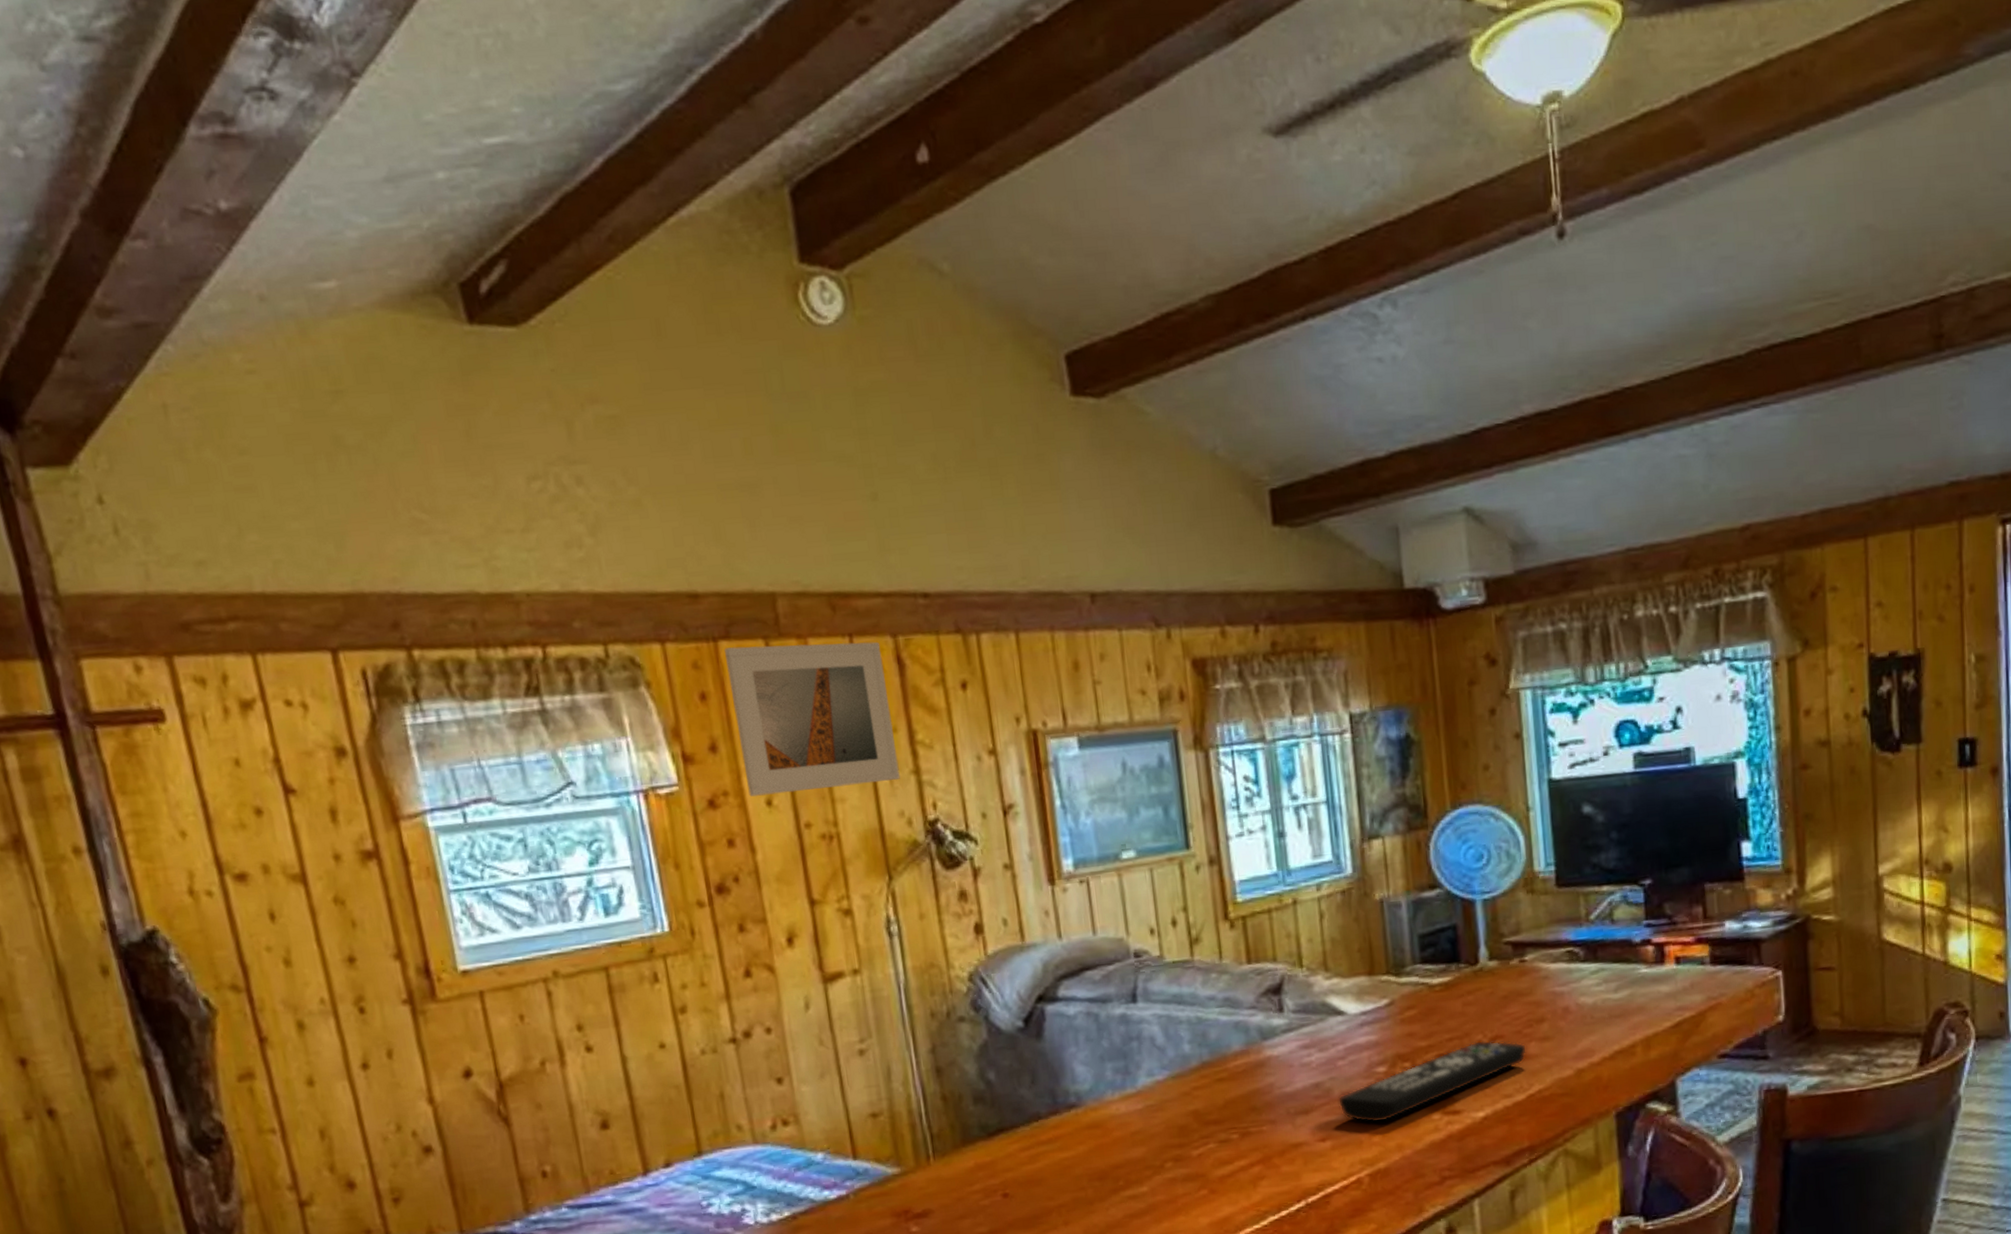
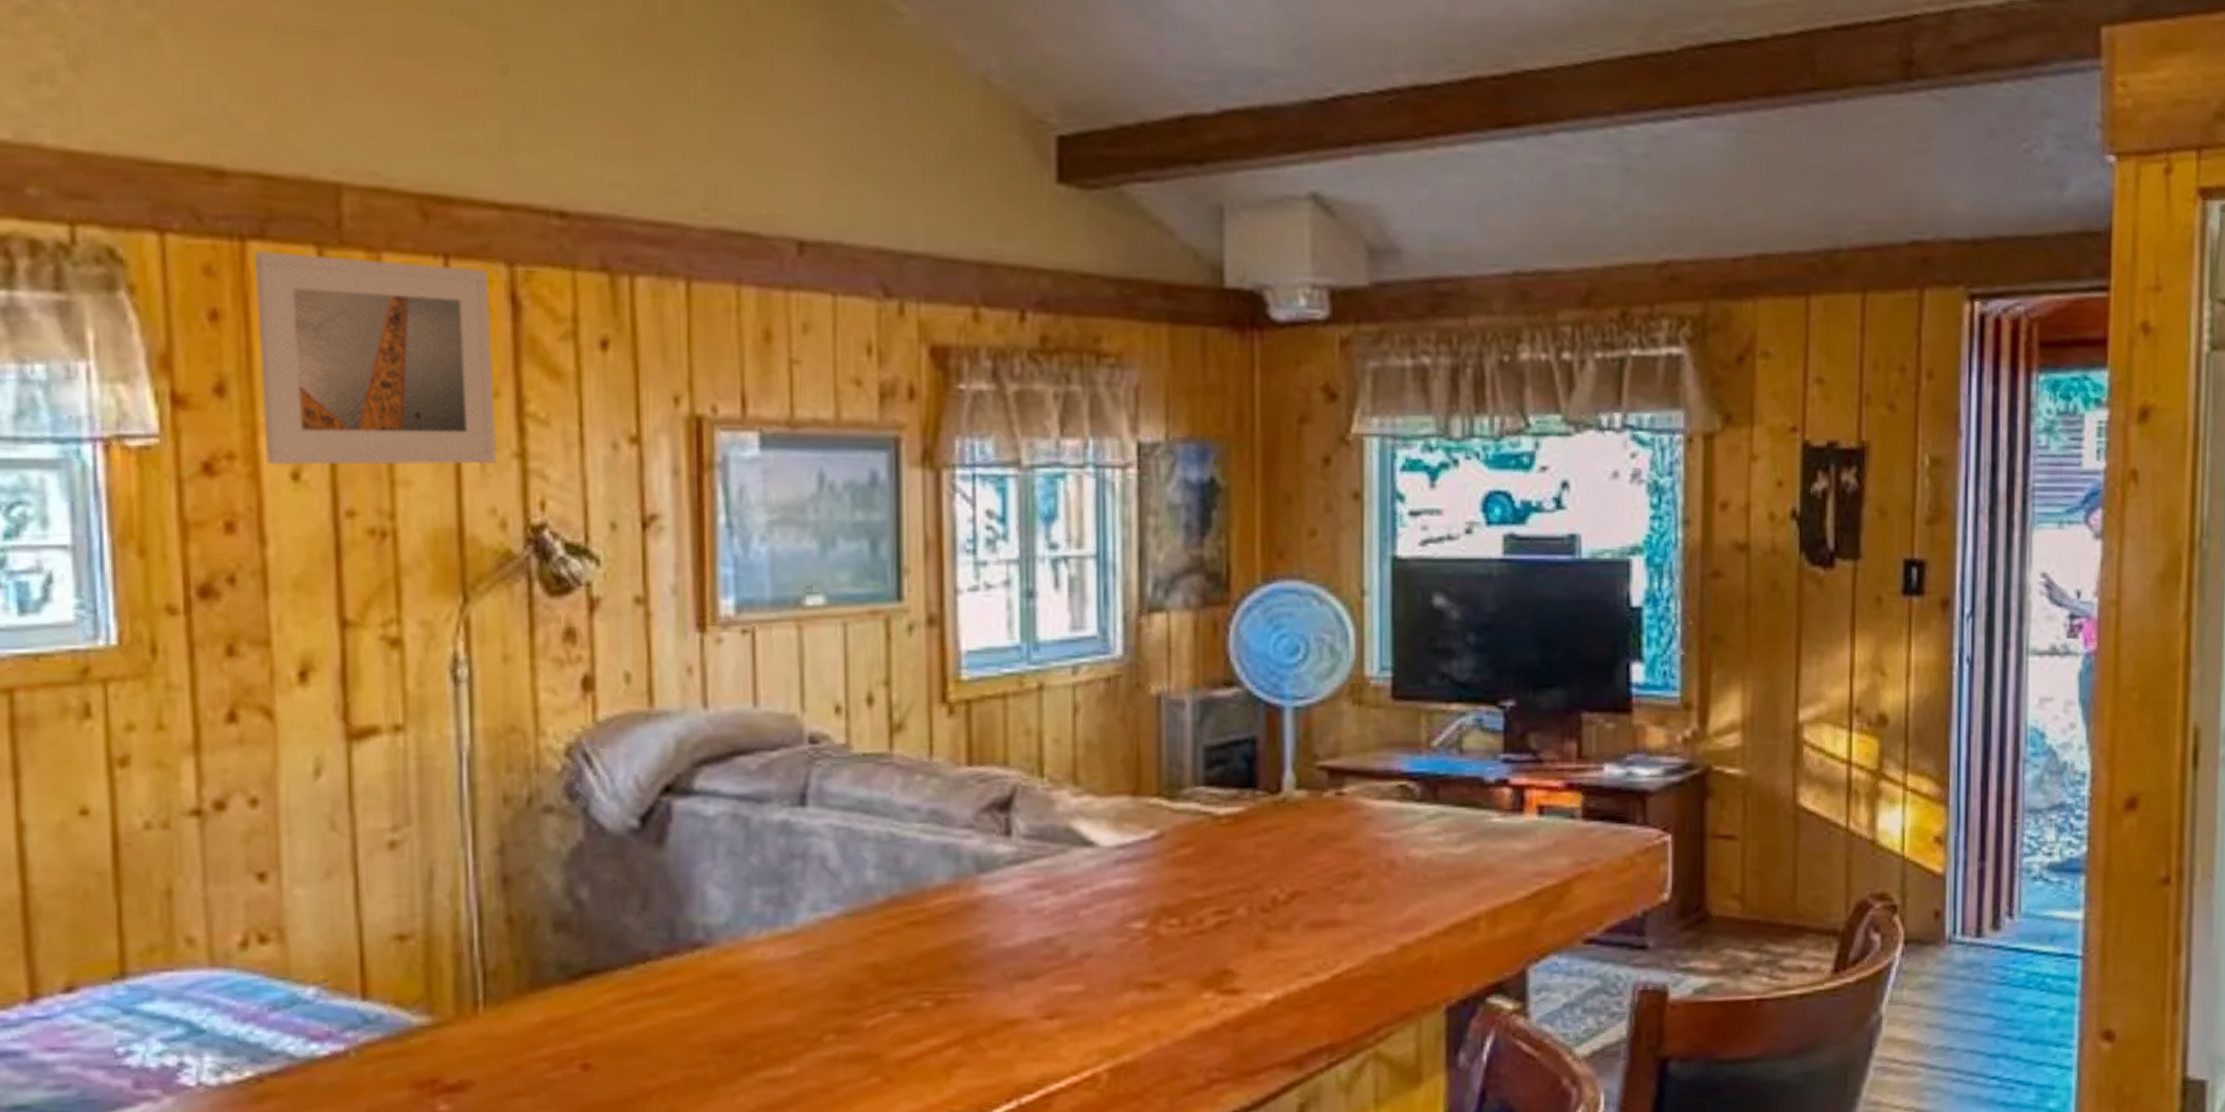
remote control: present [1338,1040,1527,1123] -> none [1075,897,1337,999]

